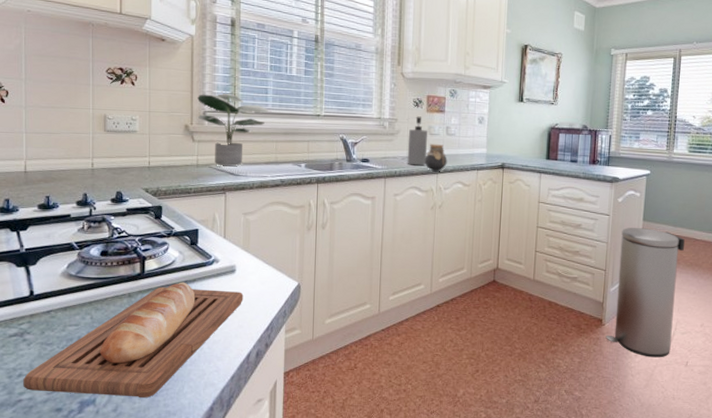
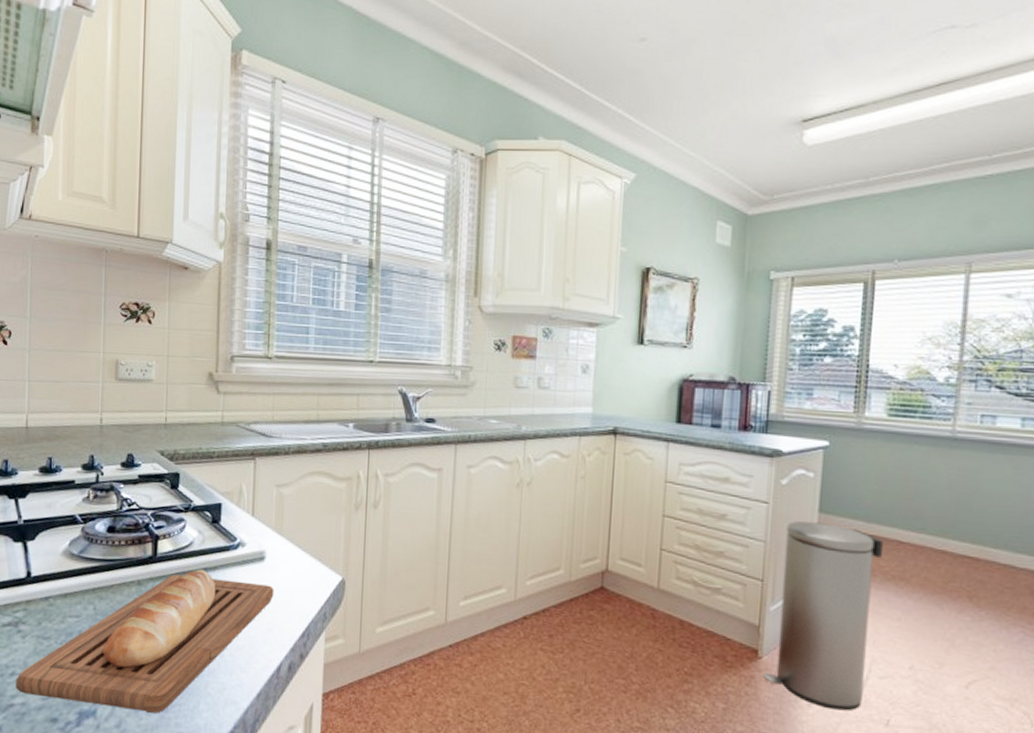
potted plant: present [197,91,272,167] -> none [223,331,313,426]
soap dispenser: present [406,116,427,166] -> none [485,363,512,429]
jar: present [425,144,447,171] -> none [508,400,539,436]

